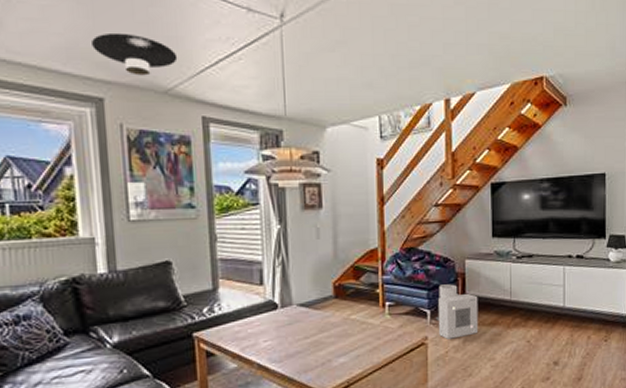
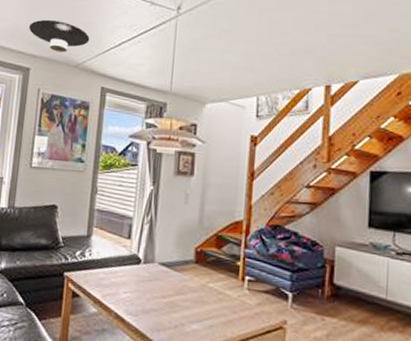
air purifier: present [435,284,479,339] -> none [297,268,348,330]

